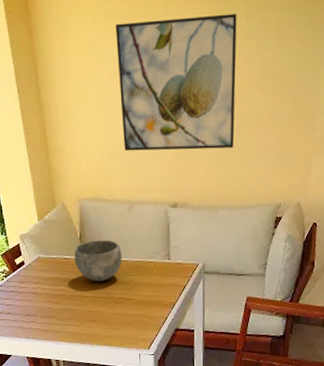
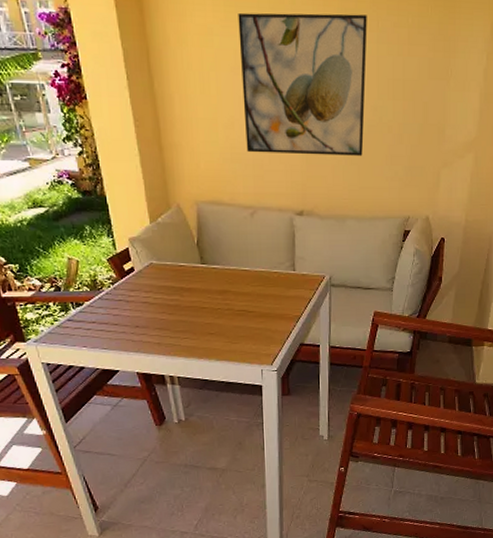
bowl: present [74,240,122,282] -> none [191,247,244,292]

